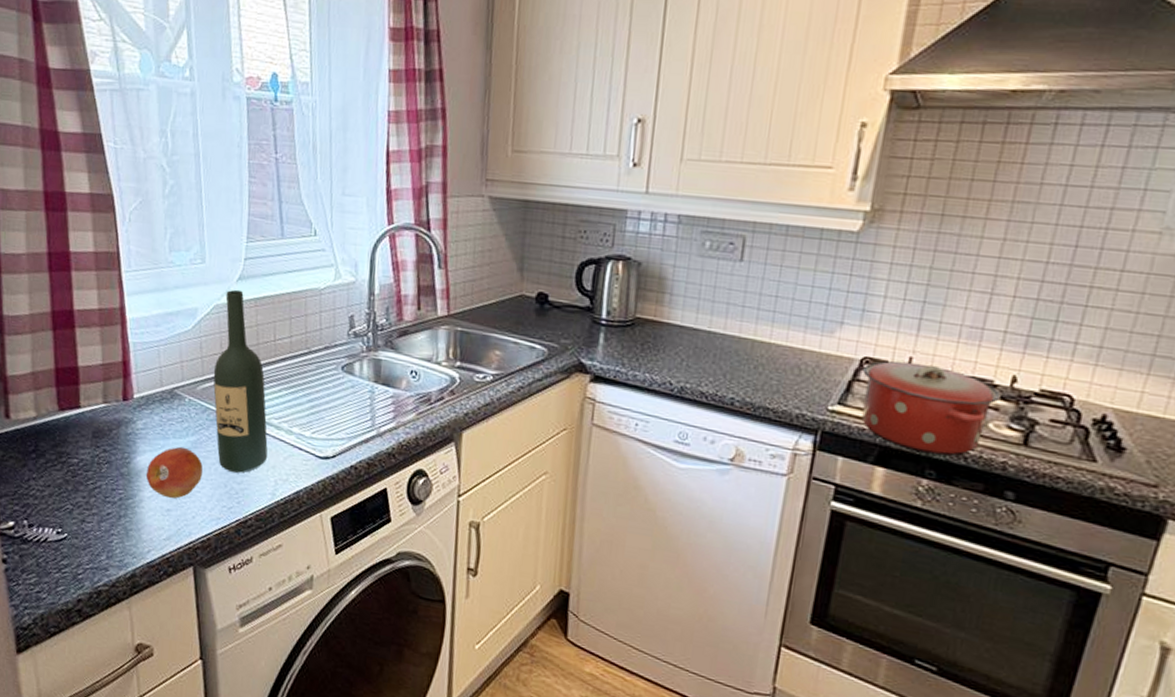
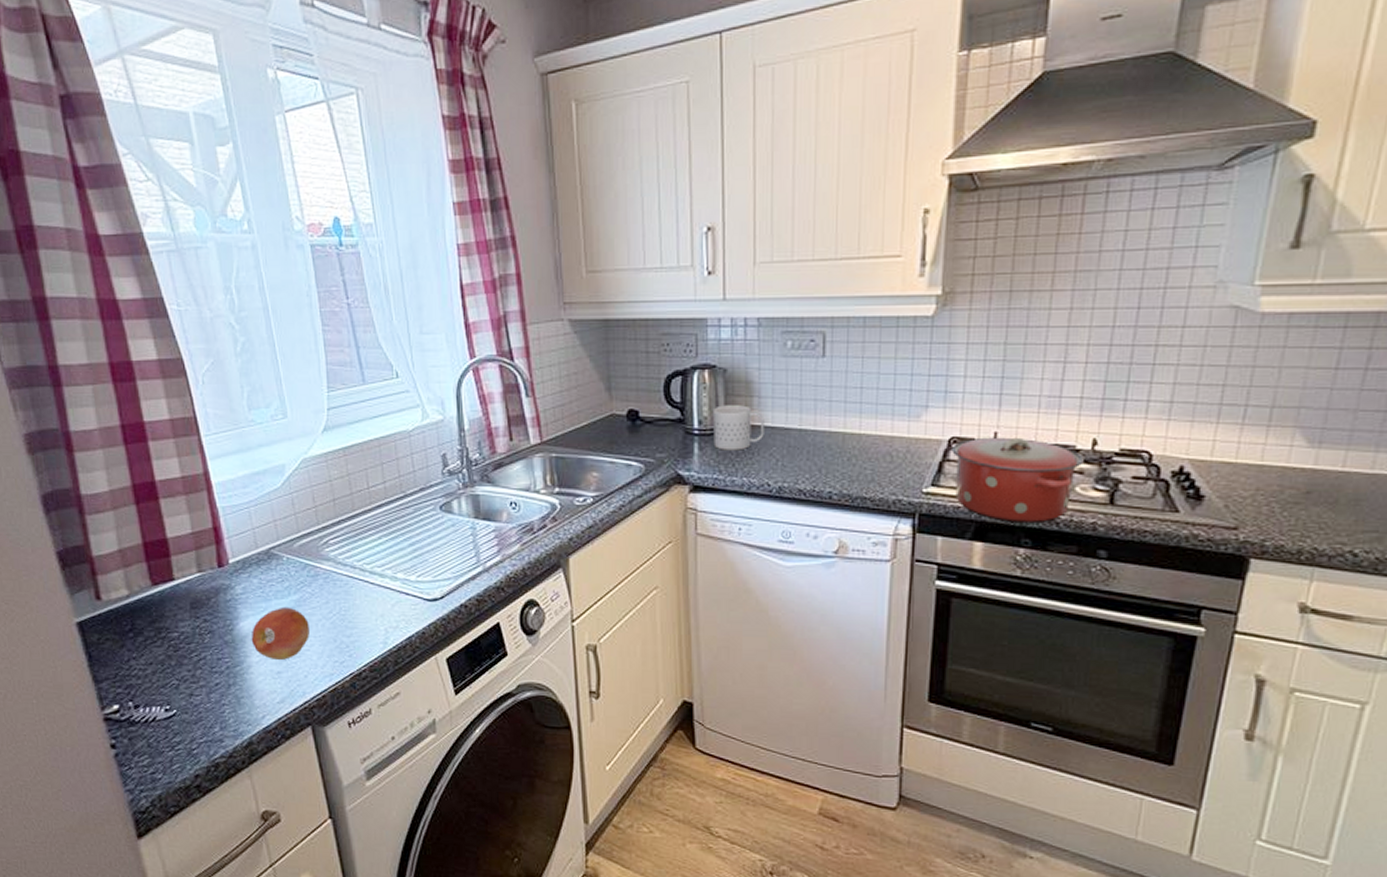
wine bottle: present [213,289,268,473] -> none [308,441,374,626]
mug: none [619,298,674,346] -> present [712,405,765,451]

